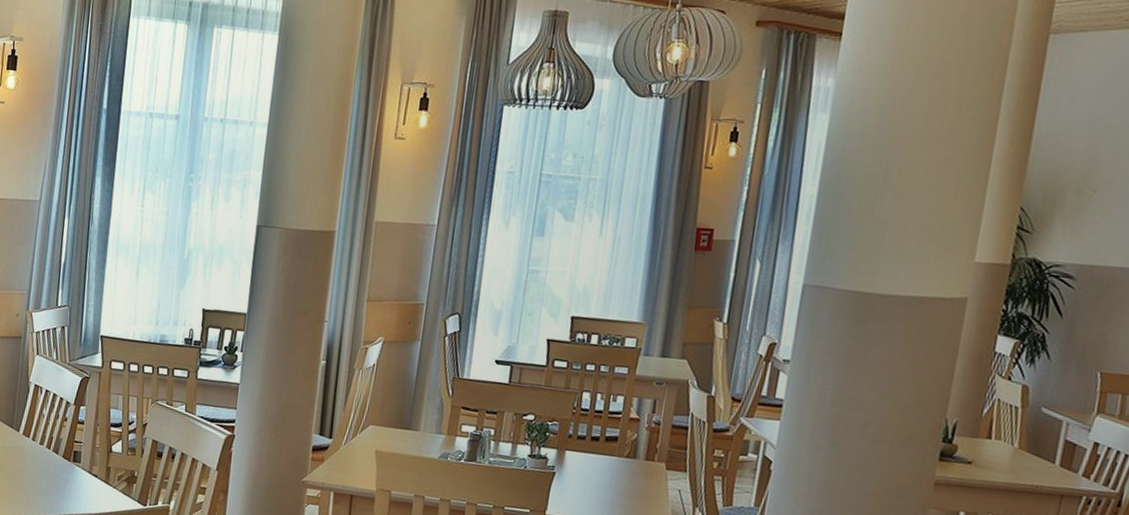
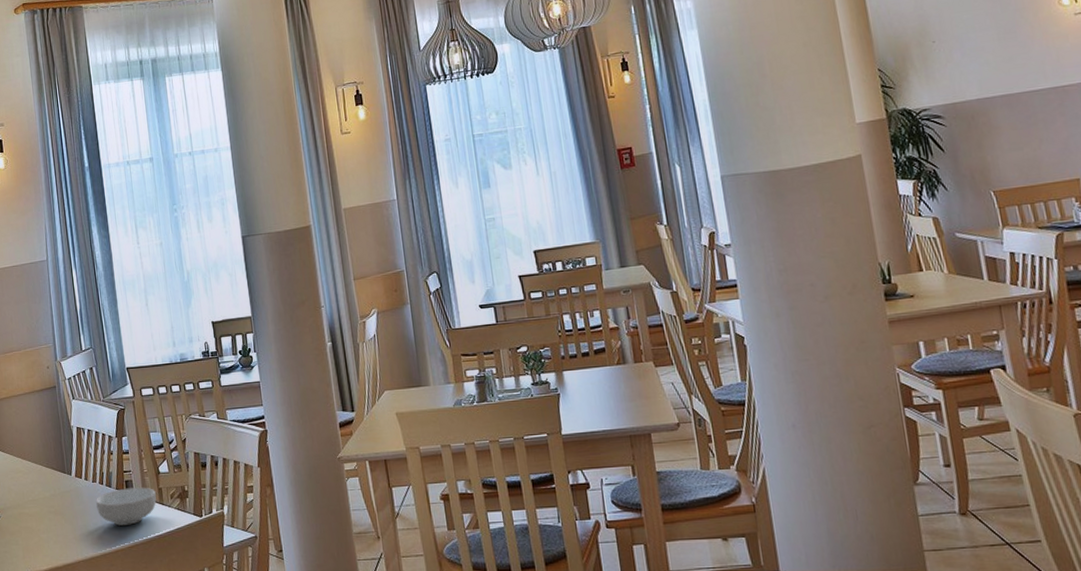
cereal bowl: none [38,457,103,497] -> present [96,487,157,526]

